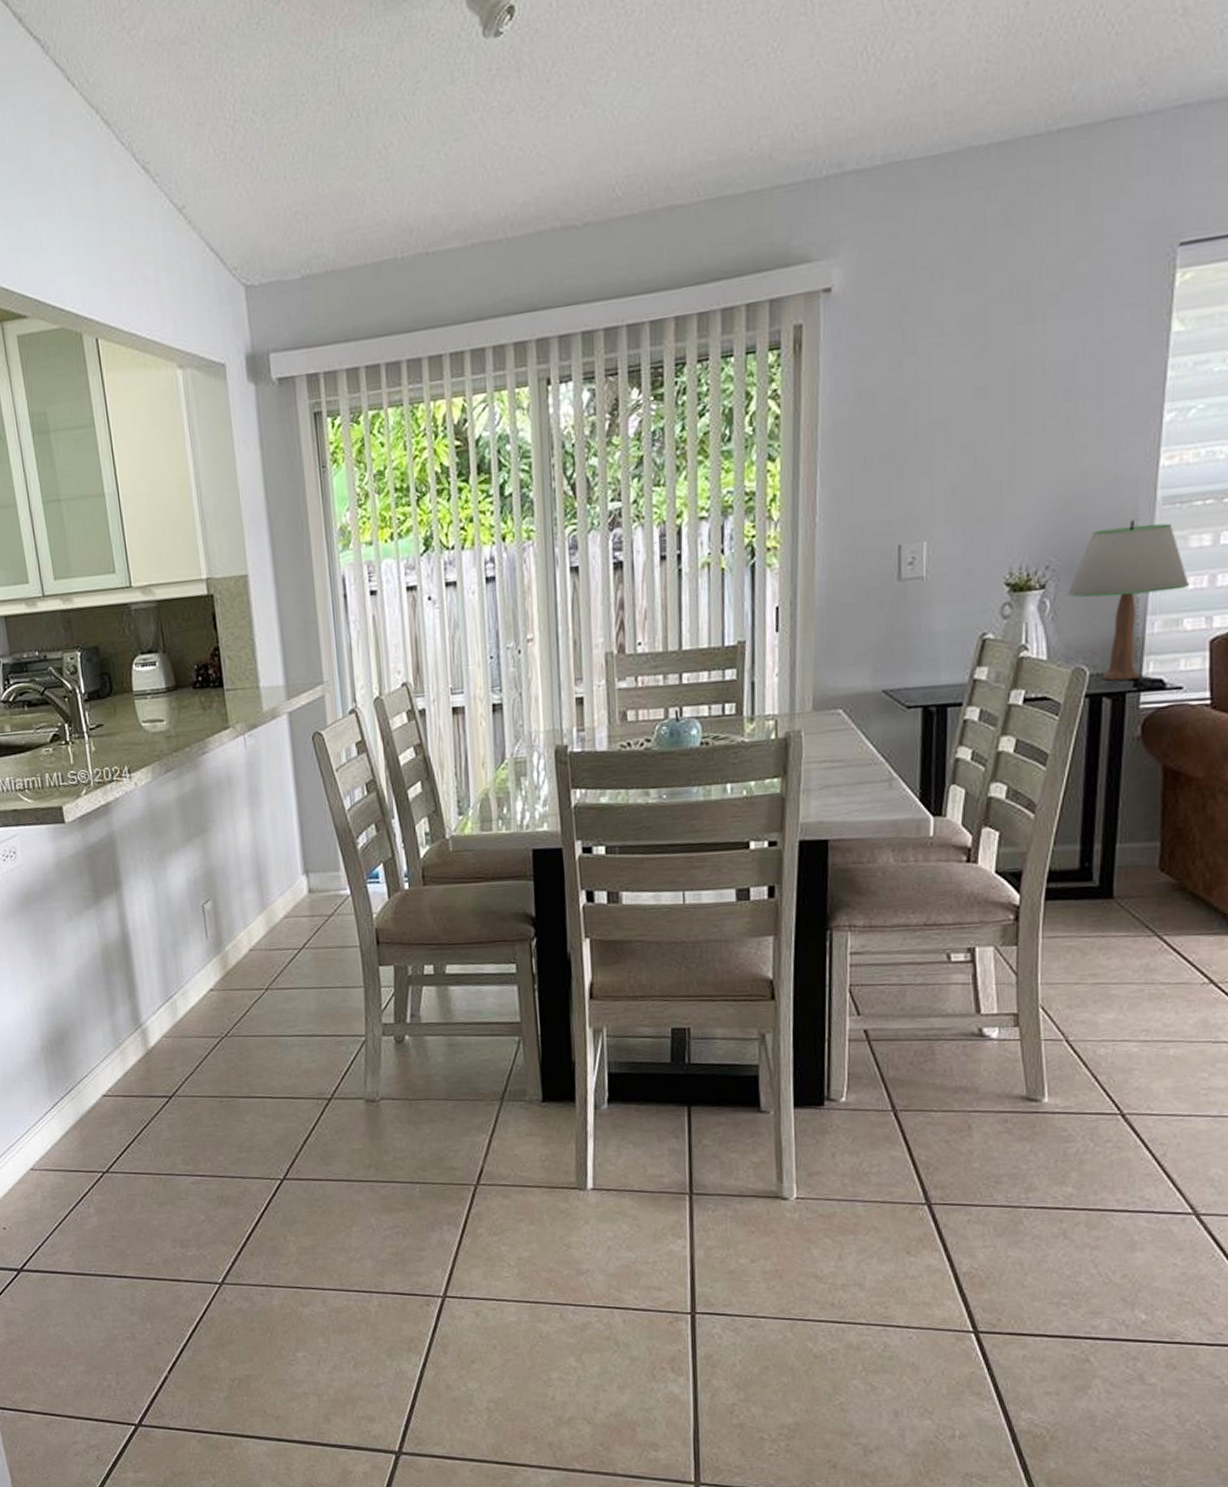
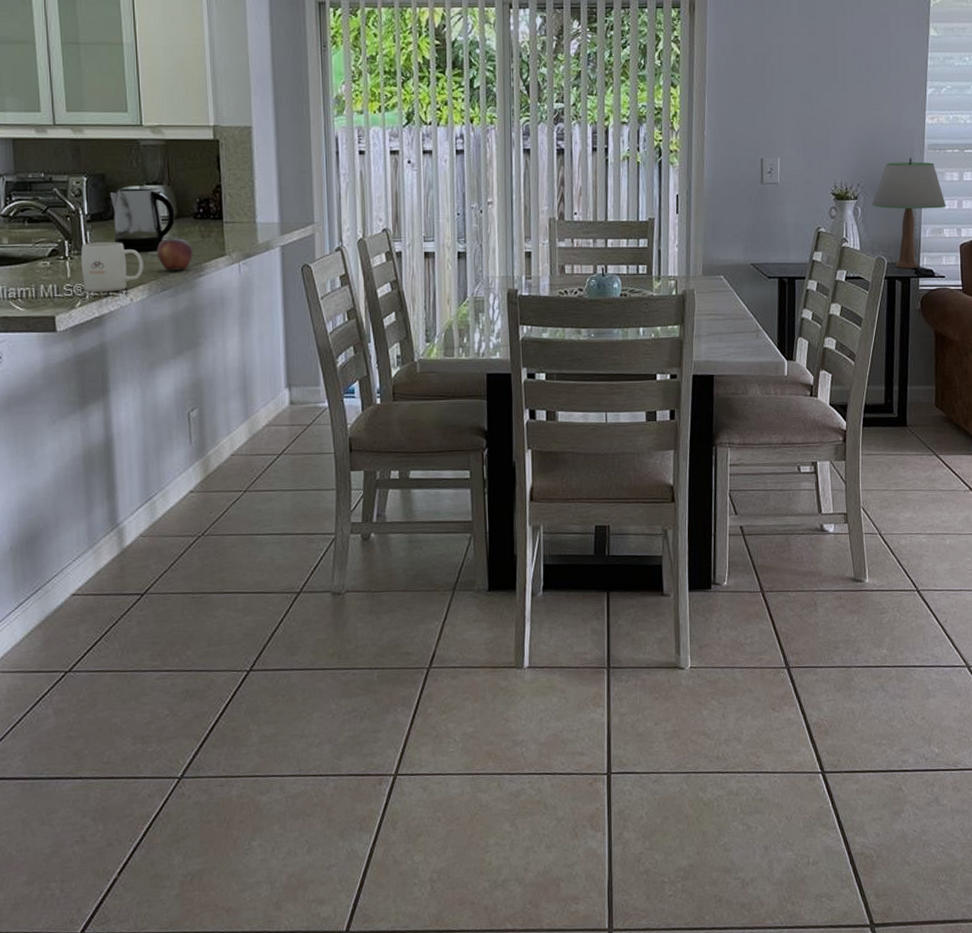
mug: none [81,721,146,779] -> present [80,242,144,293]
kettle: none [105,655,174,731] -> present [110,186,176,252]
fruit: none [157,711,195,750] -> present [156,237,193,271]

